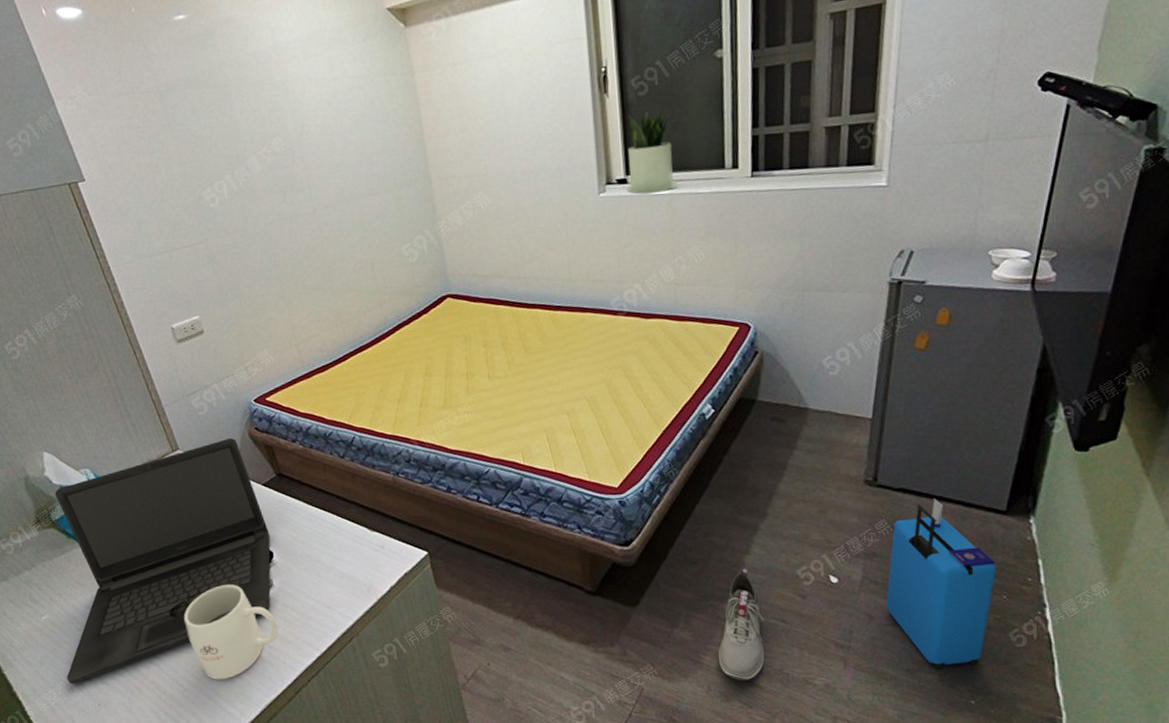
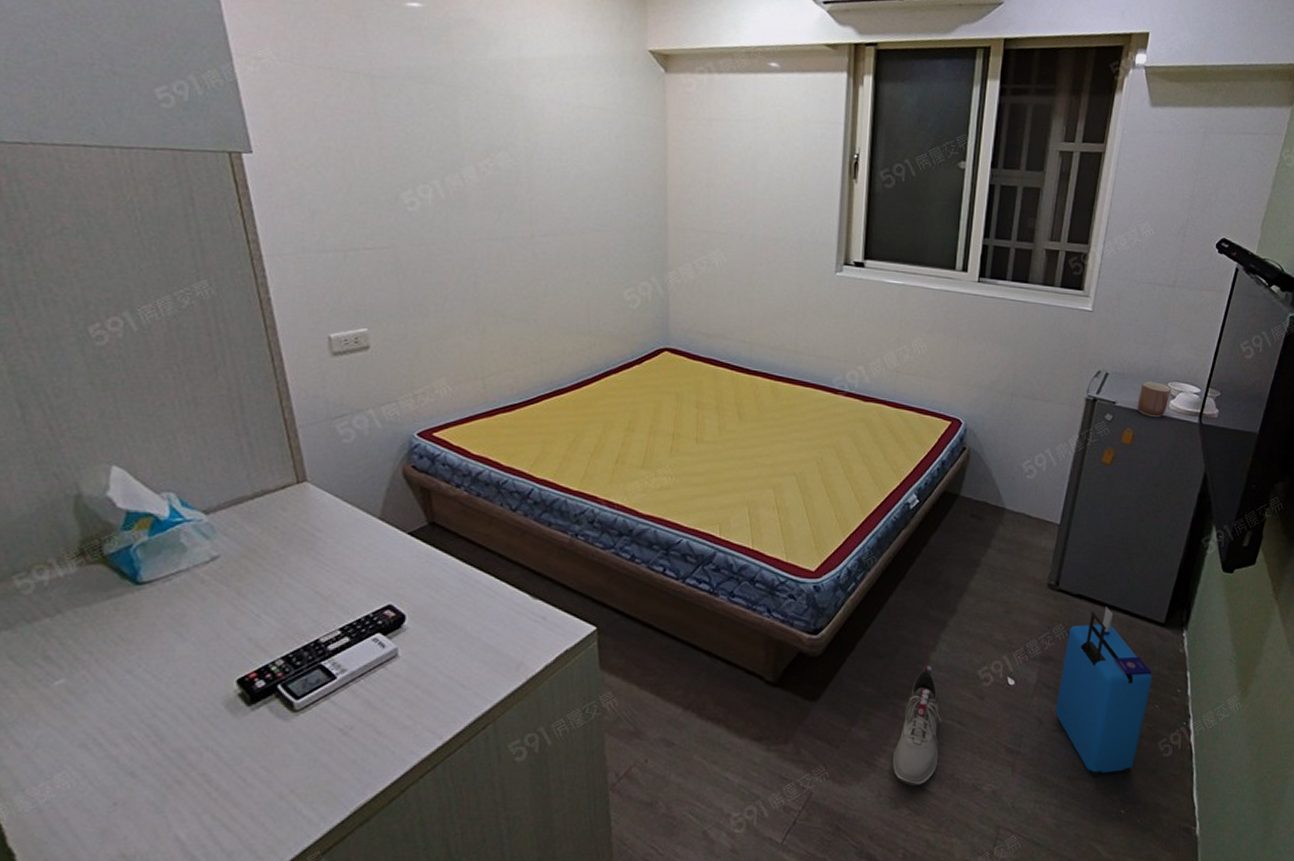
laptop: present [54,438,271,685] -> none [73,475,406,775]
mug: present [184,584,279,680] -> none [266,652,395,773]
planter: present [626,109,678,195] -> none [862,203,912,282]
mug: none [952,252,994,292] -> present [1137,381,1172,418]

